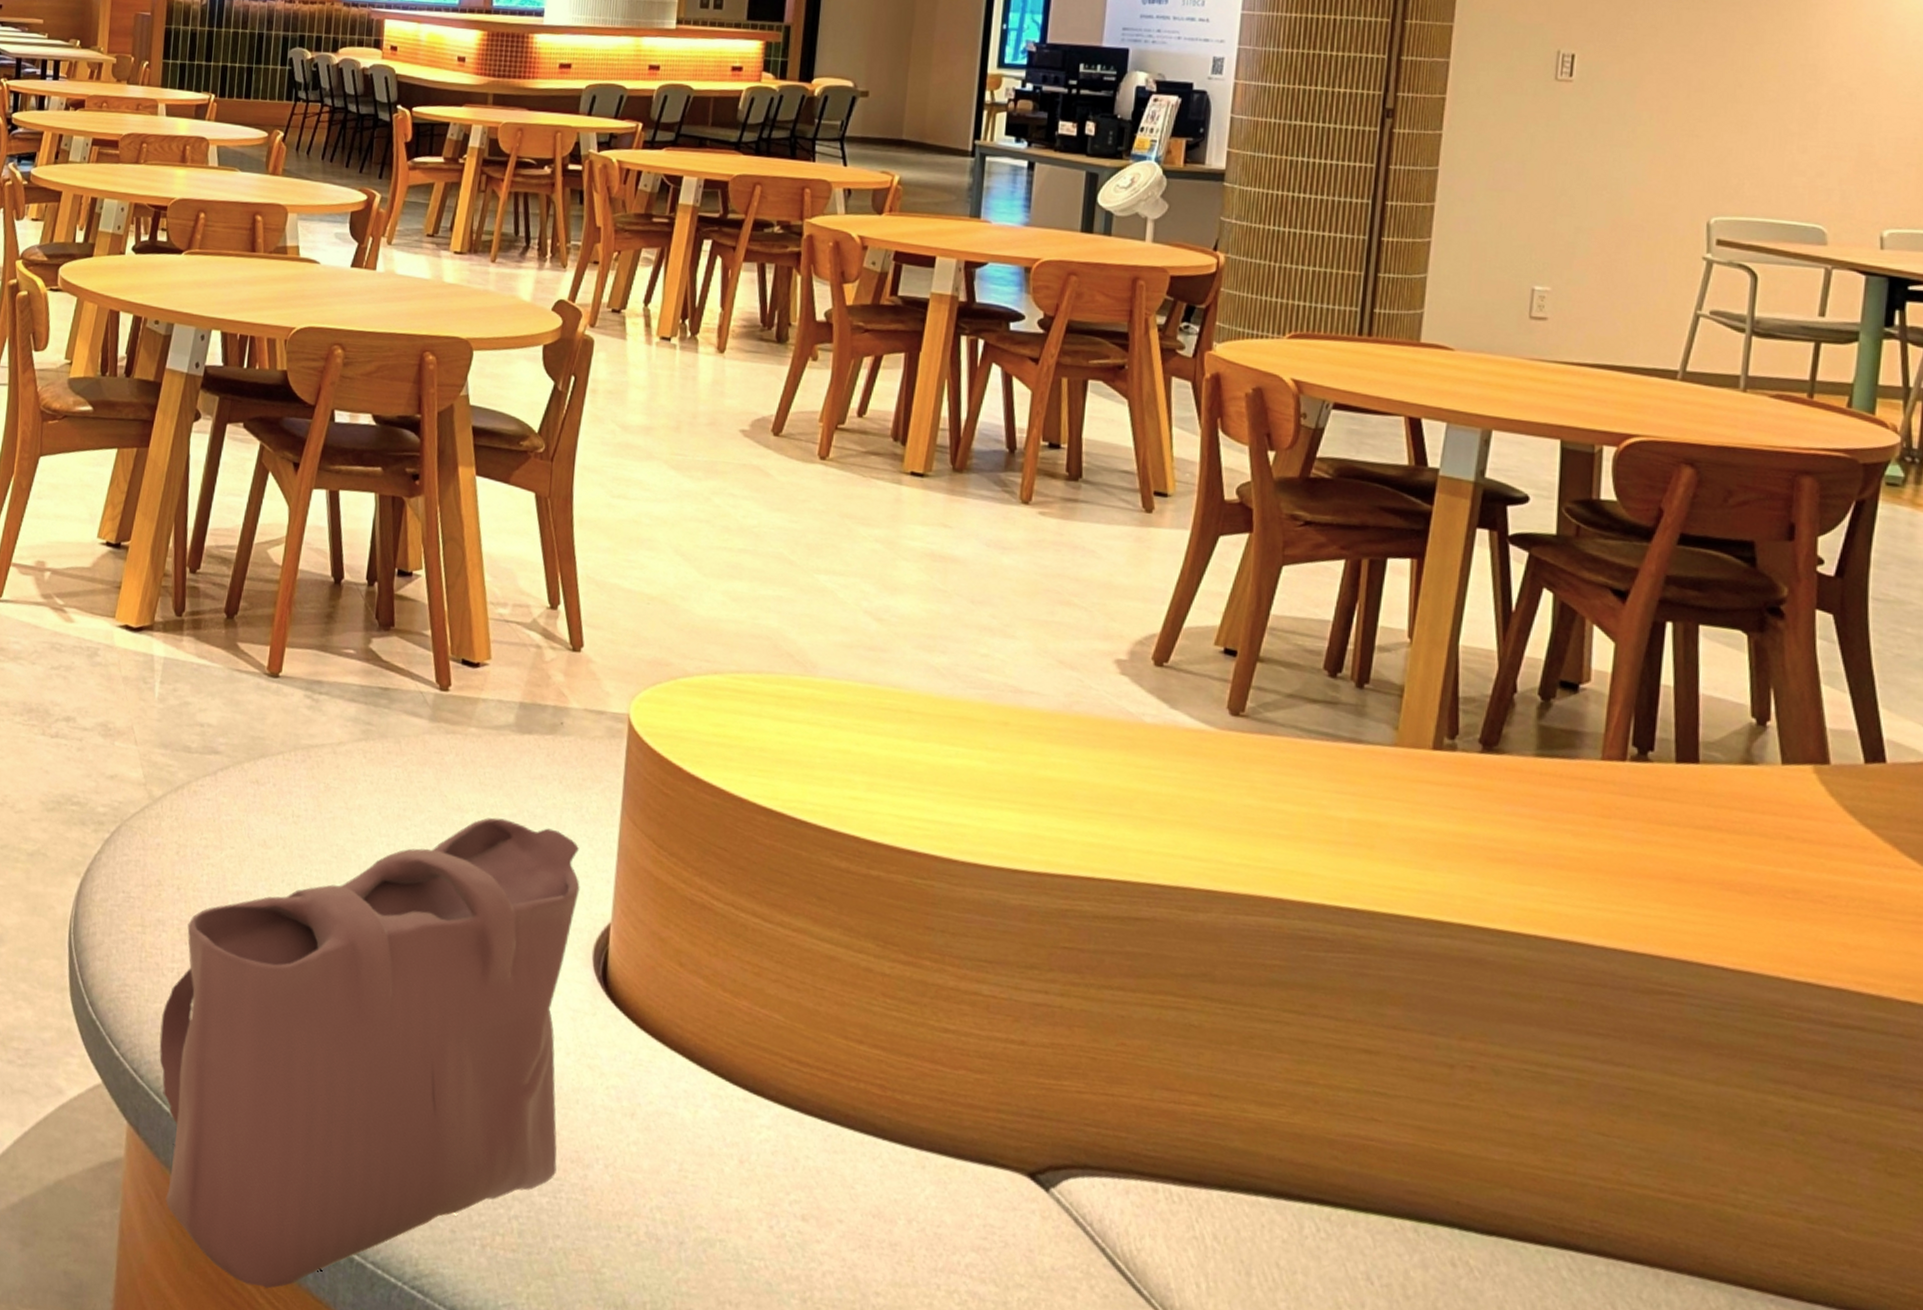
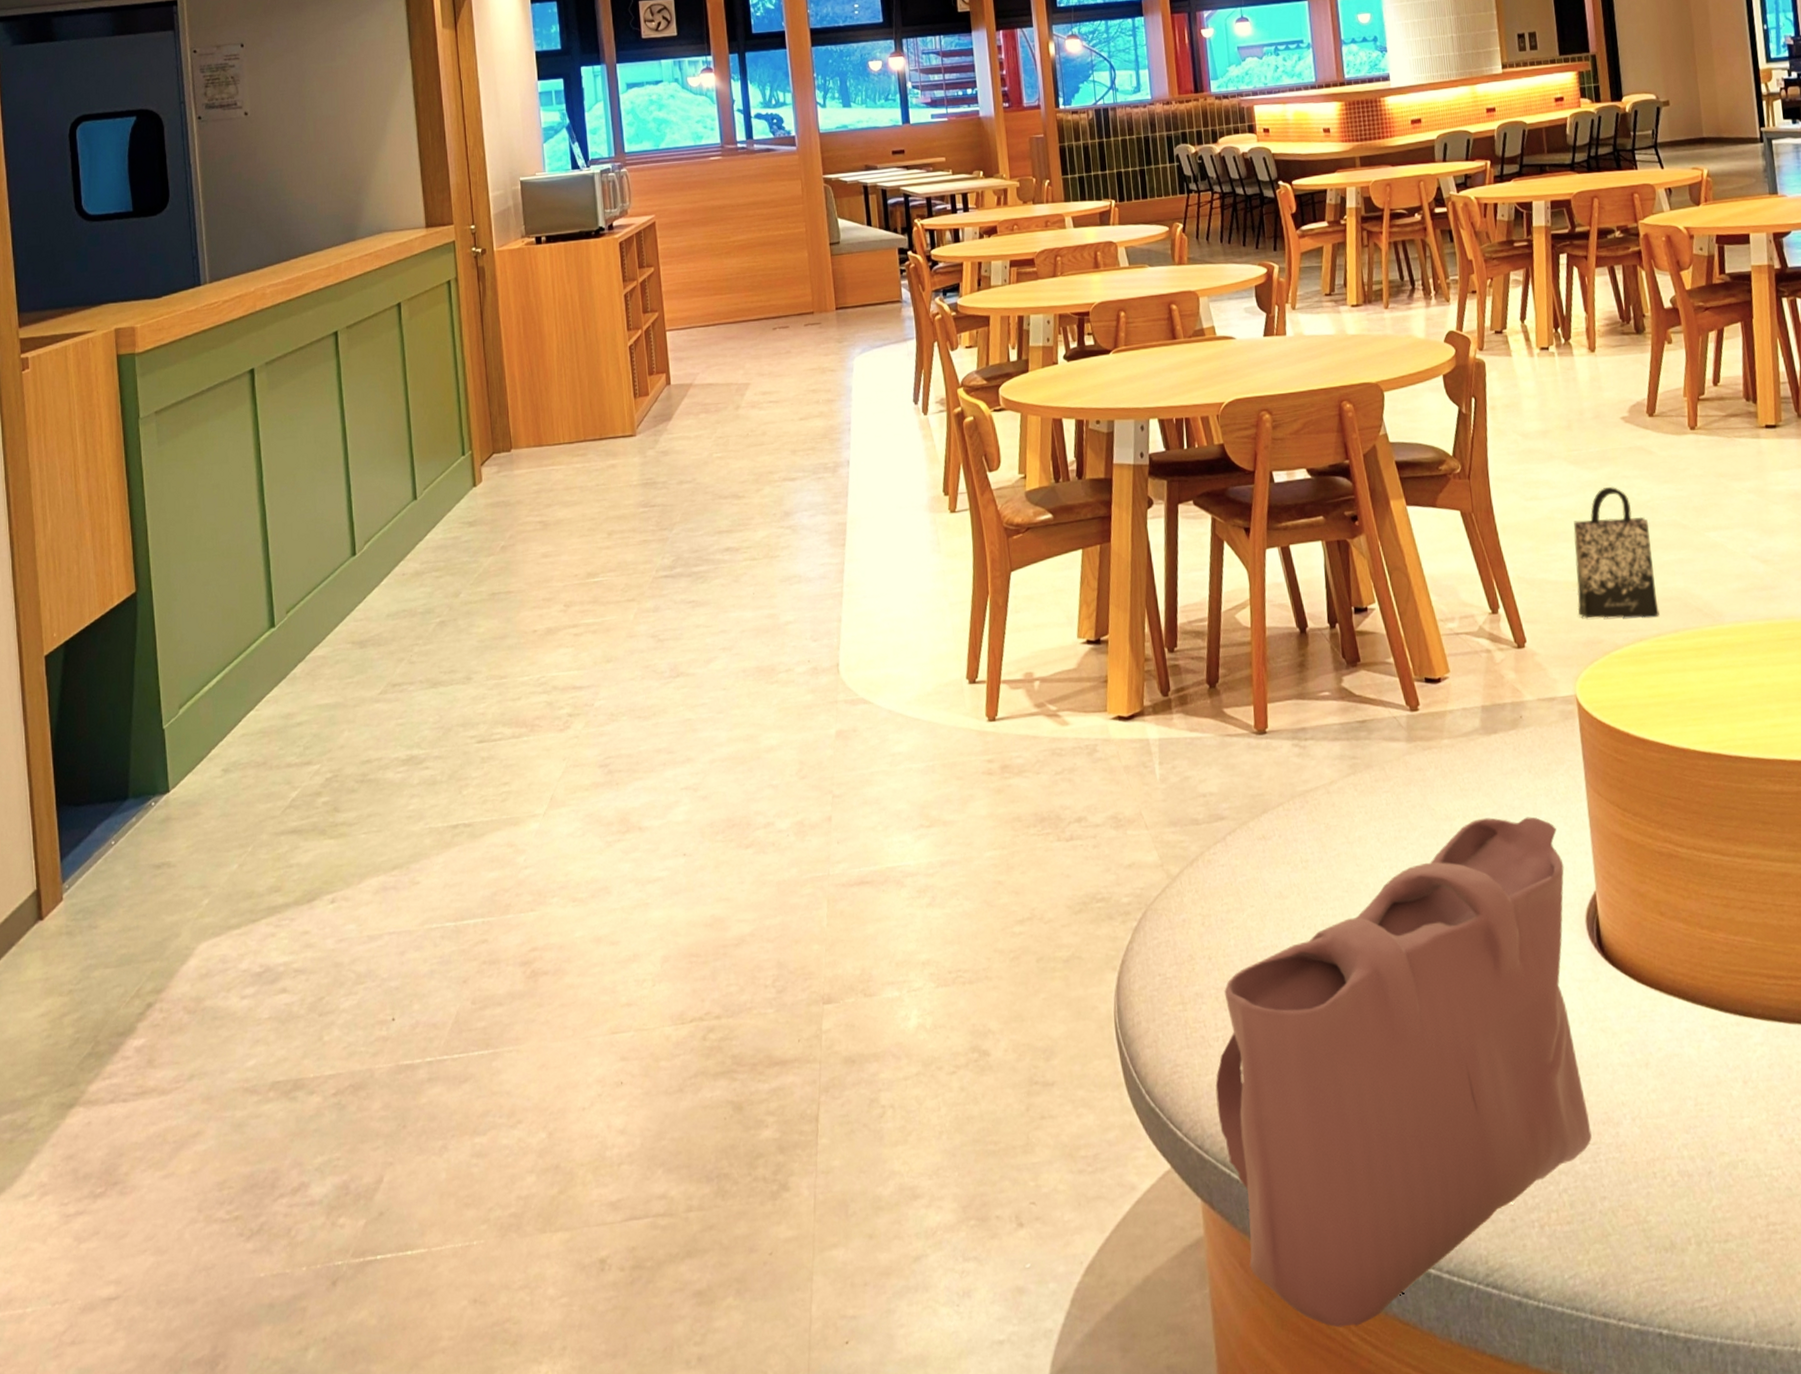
shopping bag: none [648,501,749,652] -> present [1573,486,1660,619]

